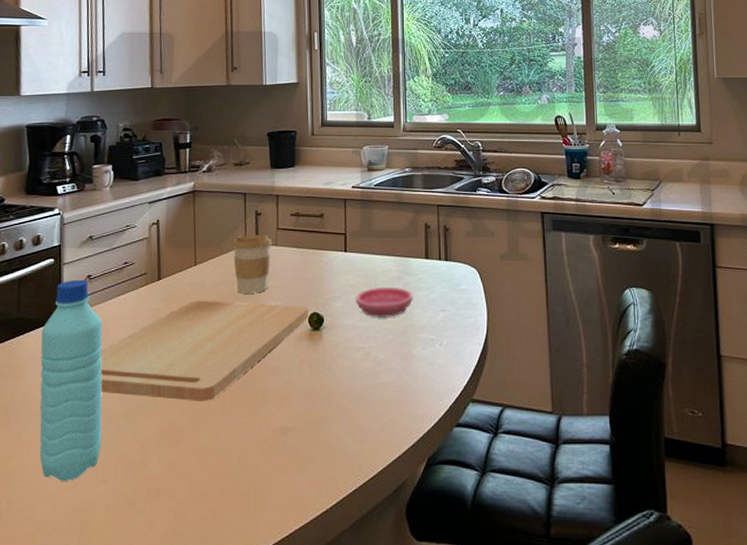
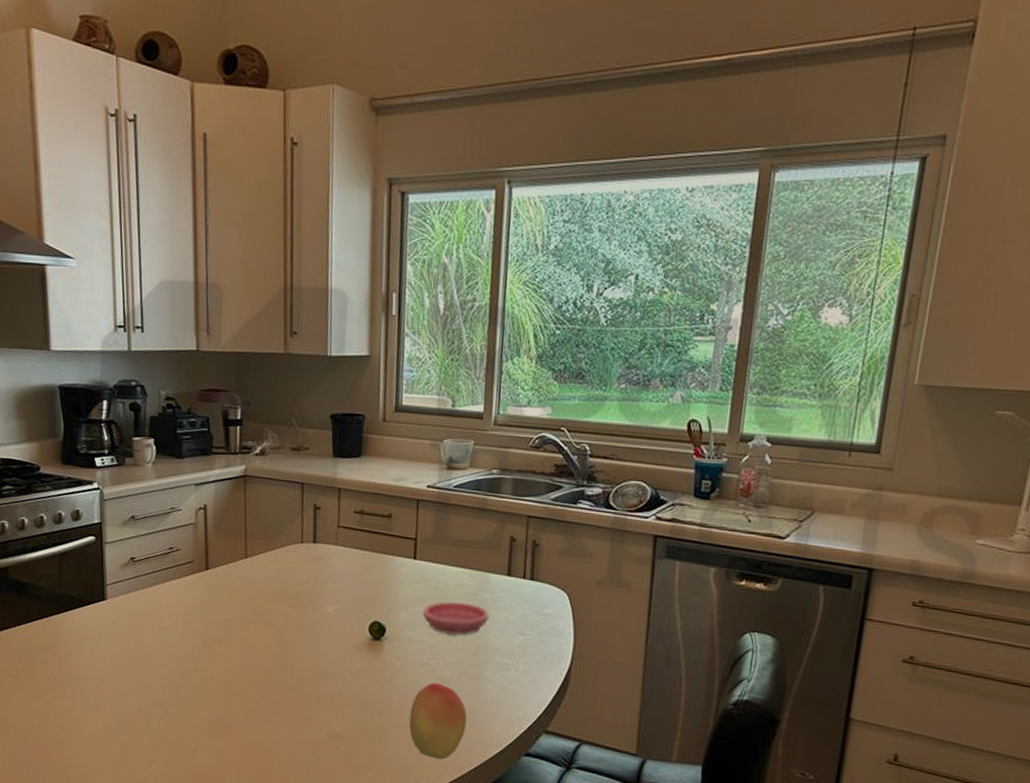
water bottle: present [39,279,103,481] -> none [85,560,150,757]
cutting board: present [99,300,309,402] -> none [146,595,370,700]
coffee cup: present [232,235,273,294] -> none [286,529,332,595]
fruit: none [350,365,401,440] -> present [409,682,467,760]

